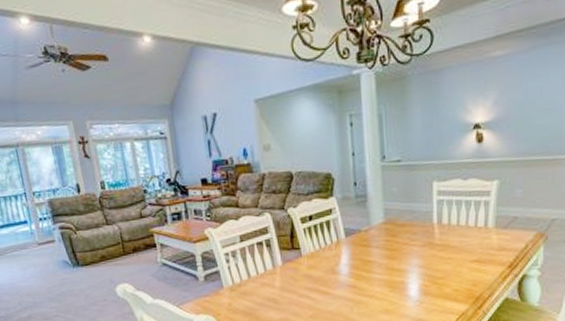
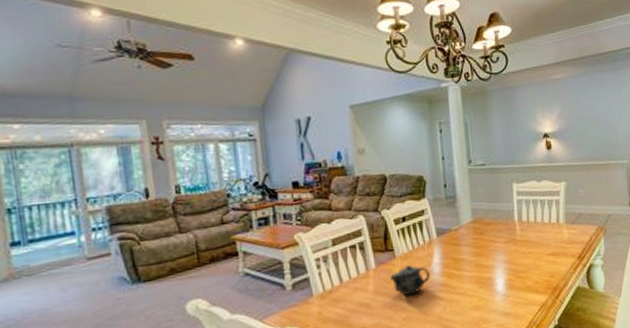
teapot: none [296,263,338,295] -> present [390,264,431,296]

